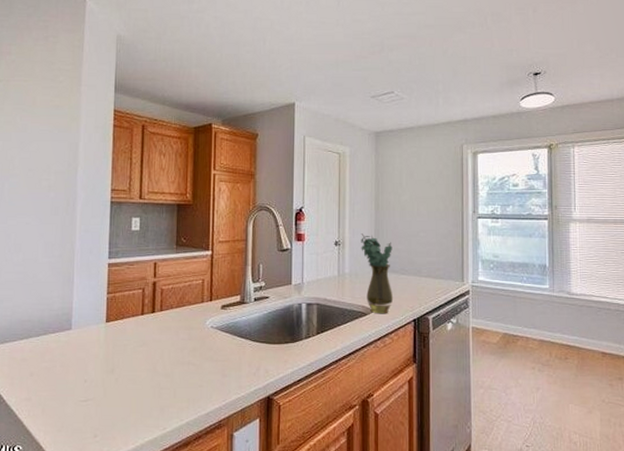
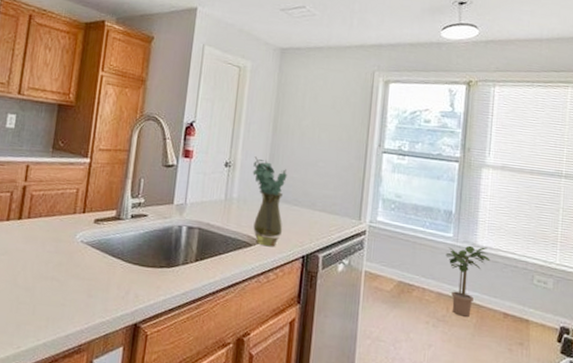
potted plant: none [544,294,585,359] -> present [445,245,491,317]

